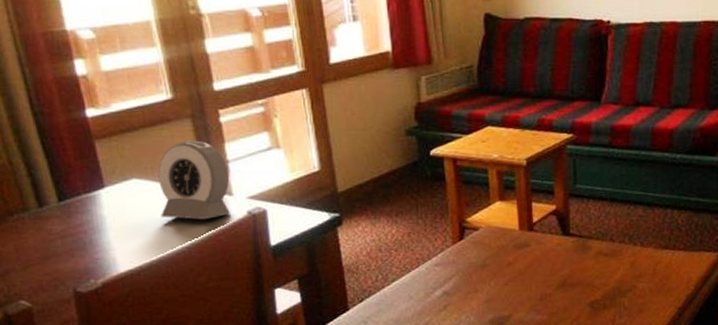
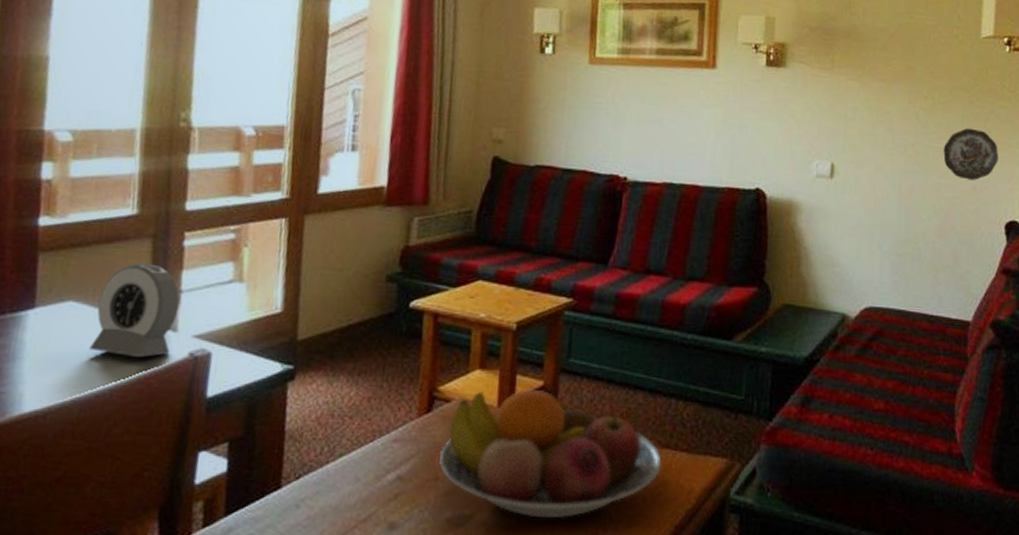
fruit bowl: none [475,213,663,313] -> present [439,390,662,519]

